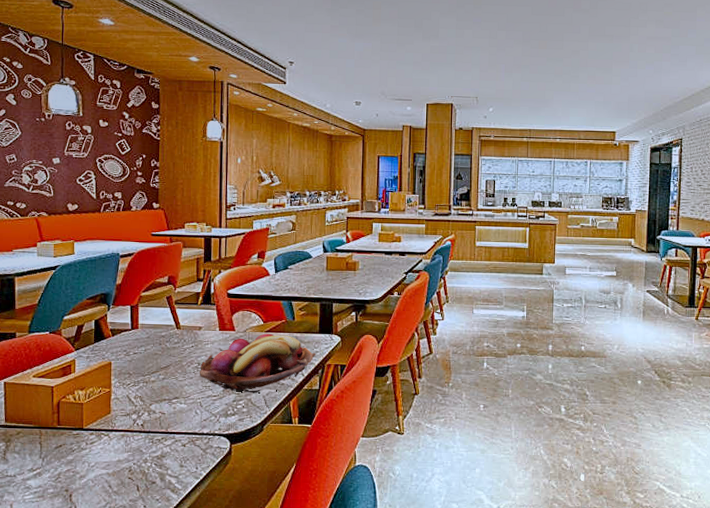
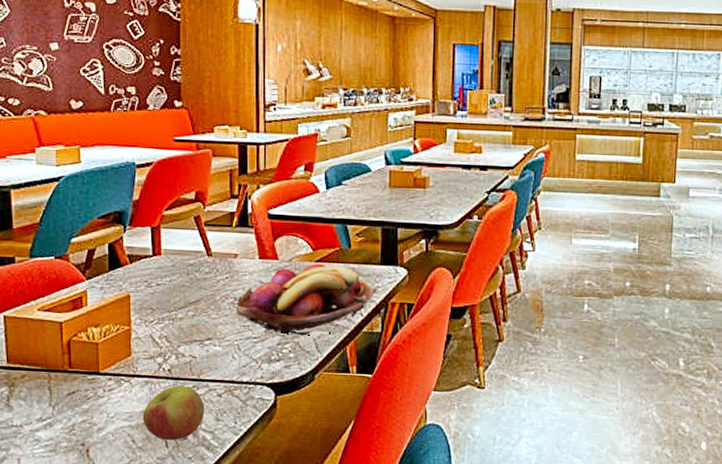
apple: none [118,438,171,485] -> present [142,385,205,441]

